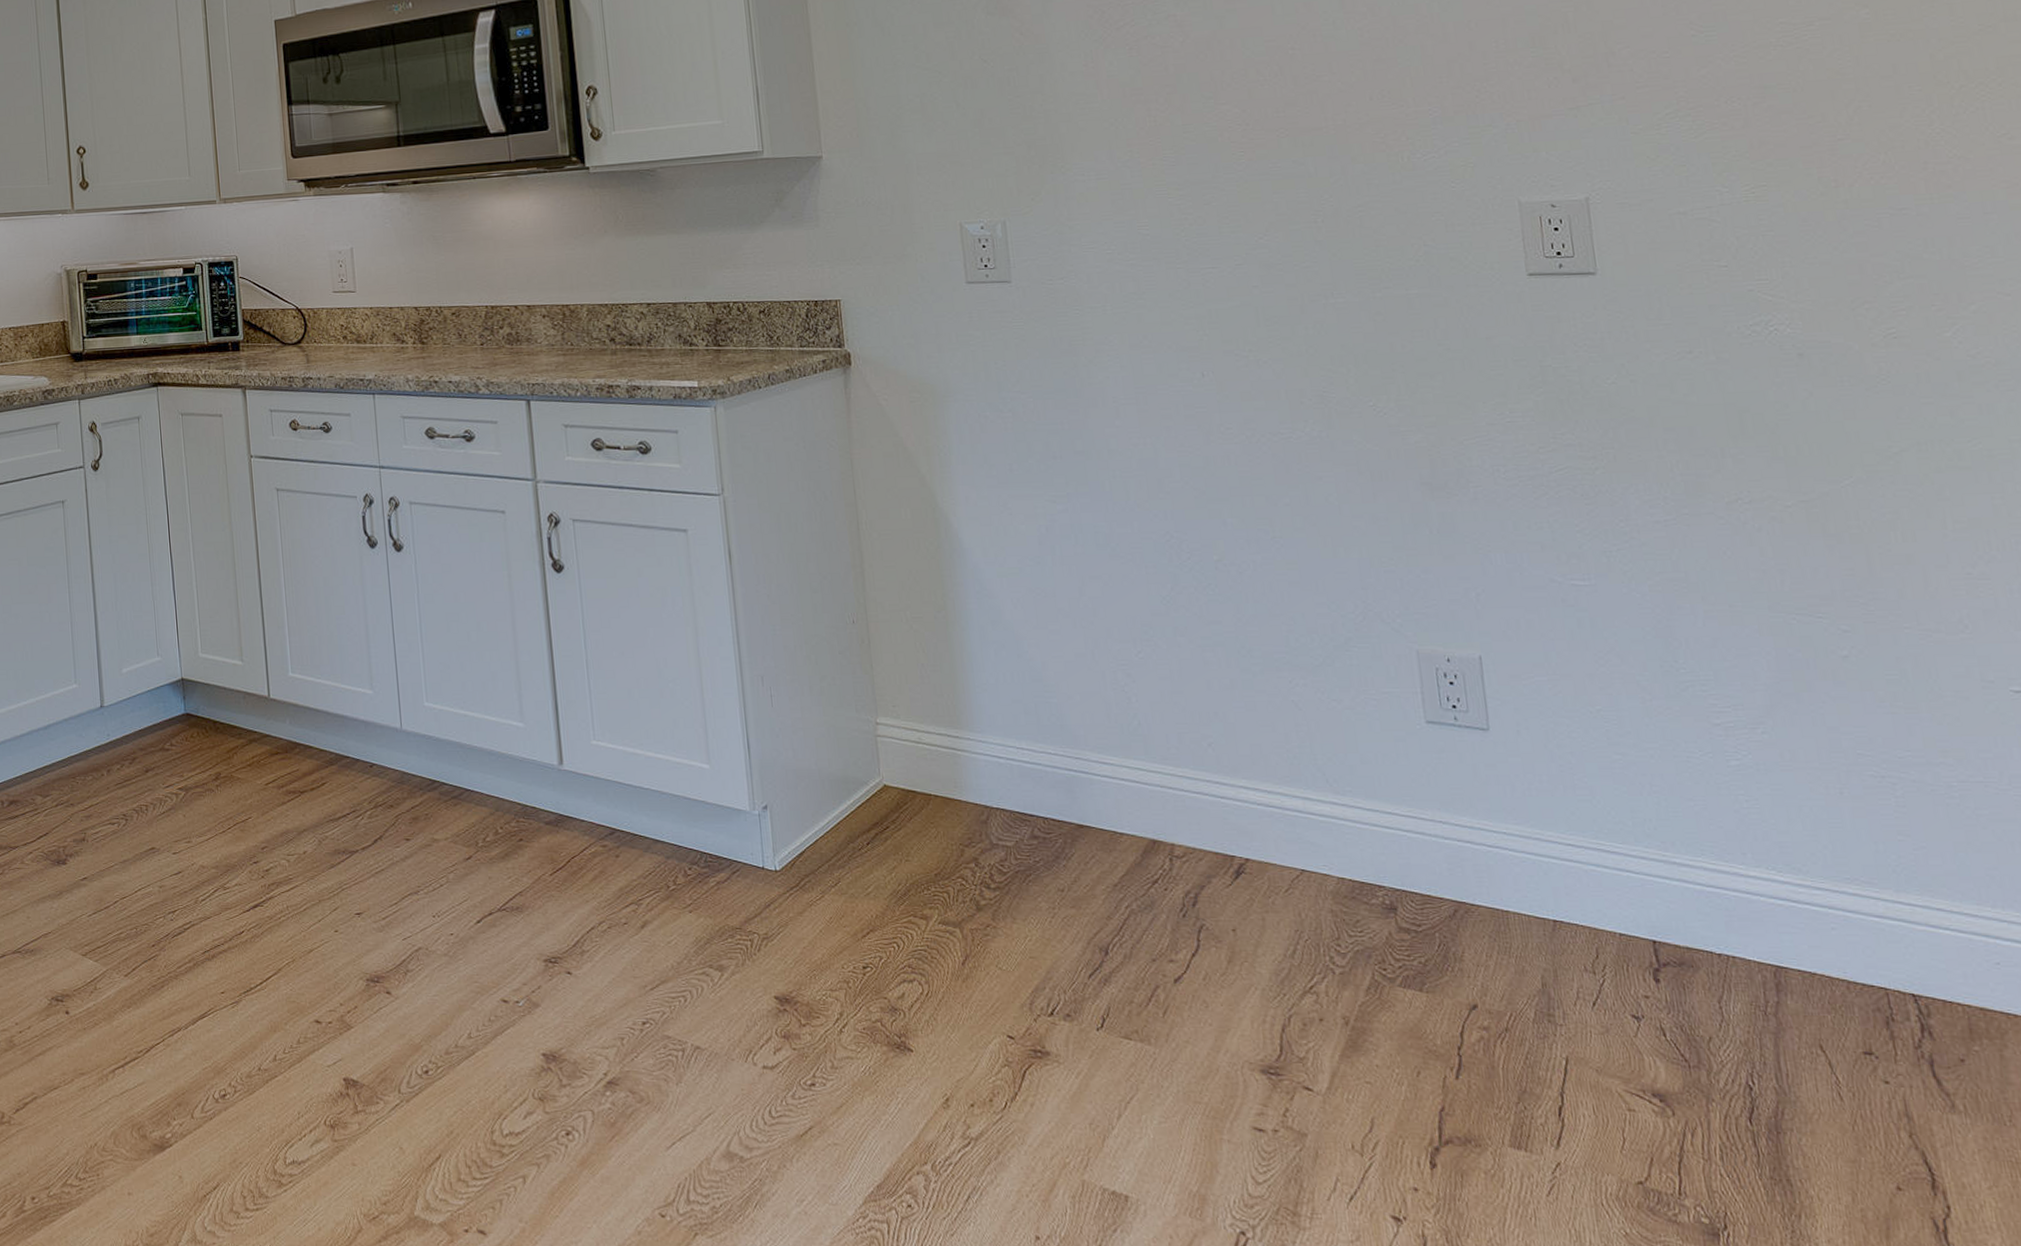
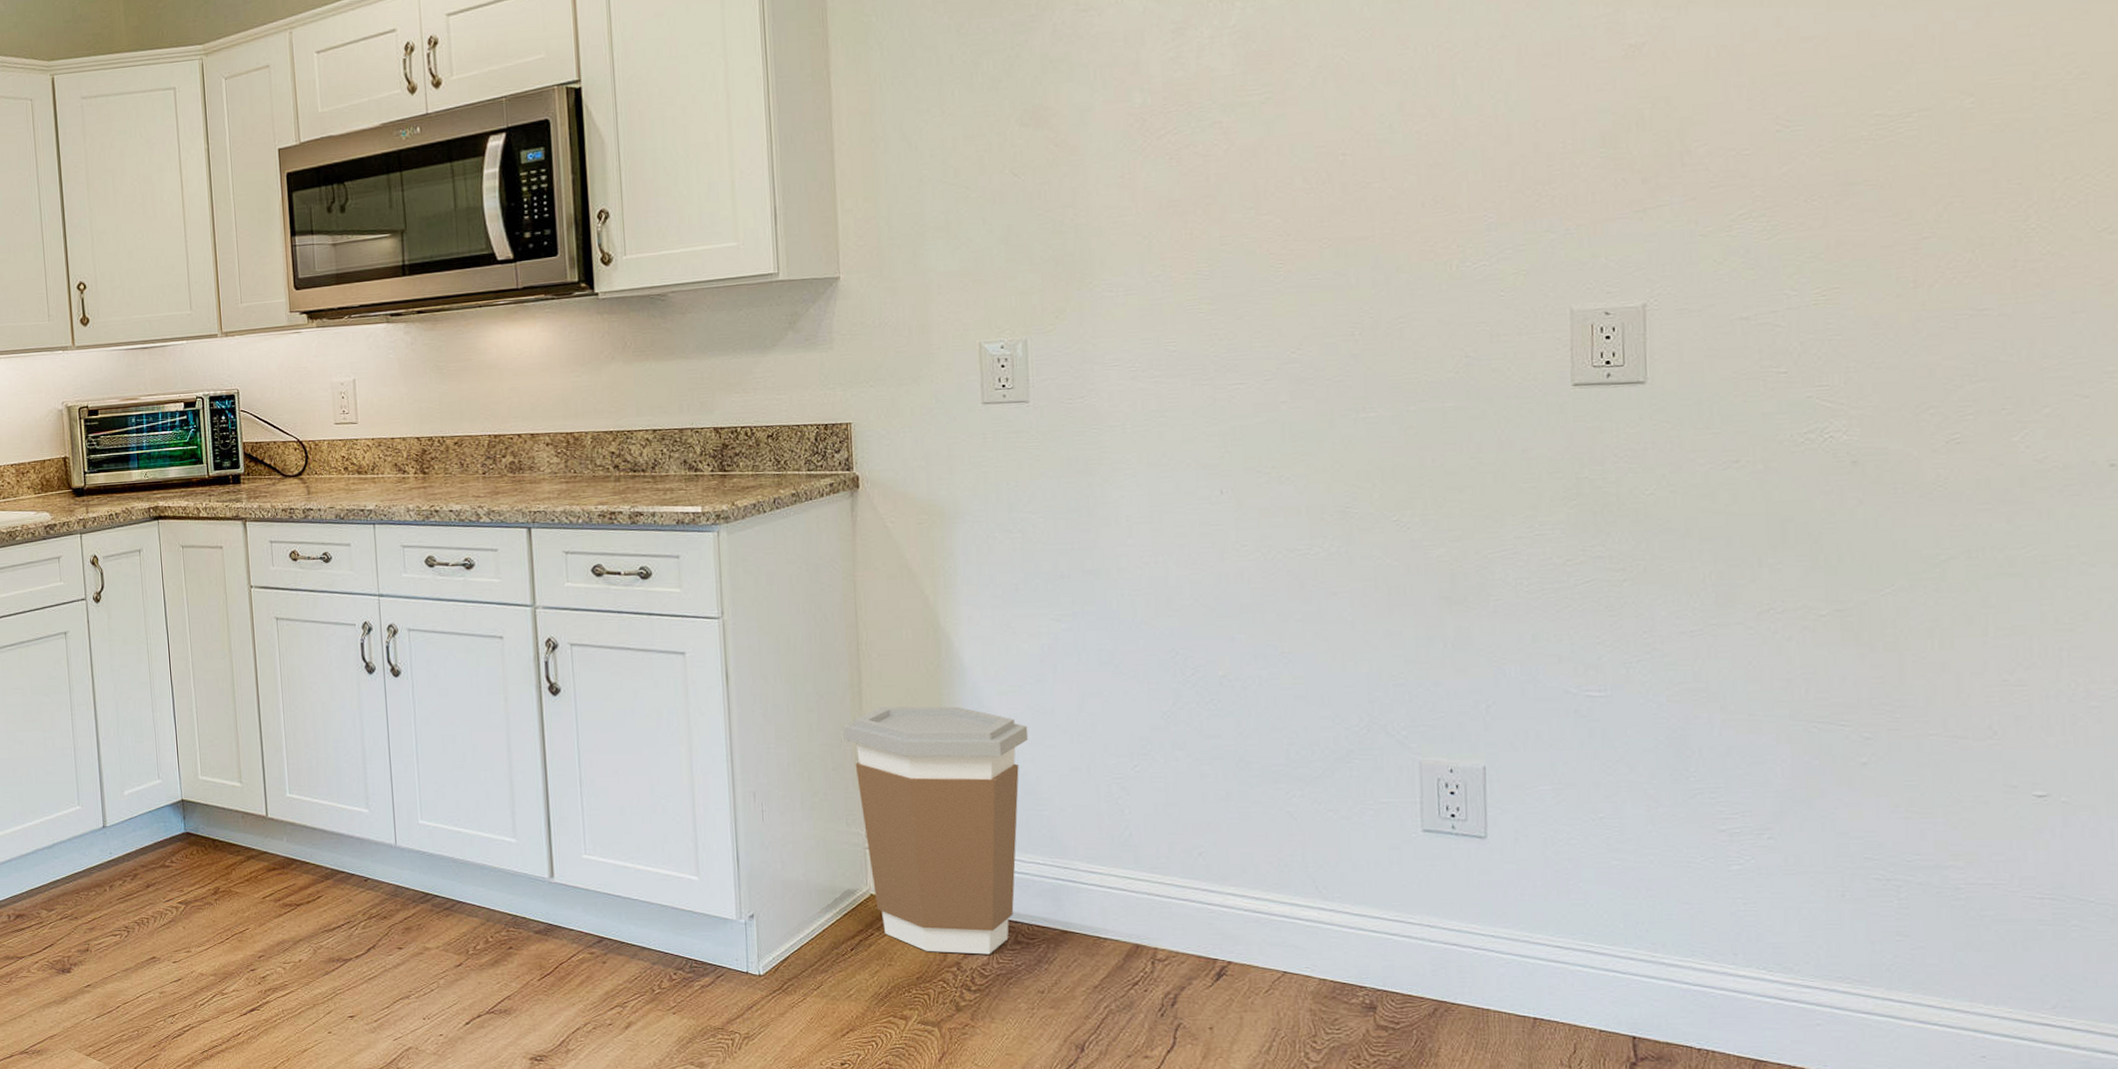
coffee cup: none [847,588,1032,850] -> present [843,706,1029,955]

